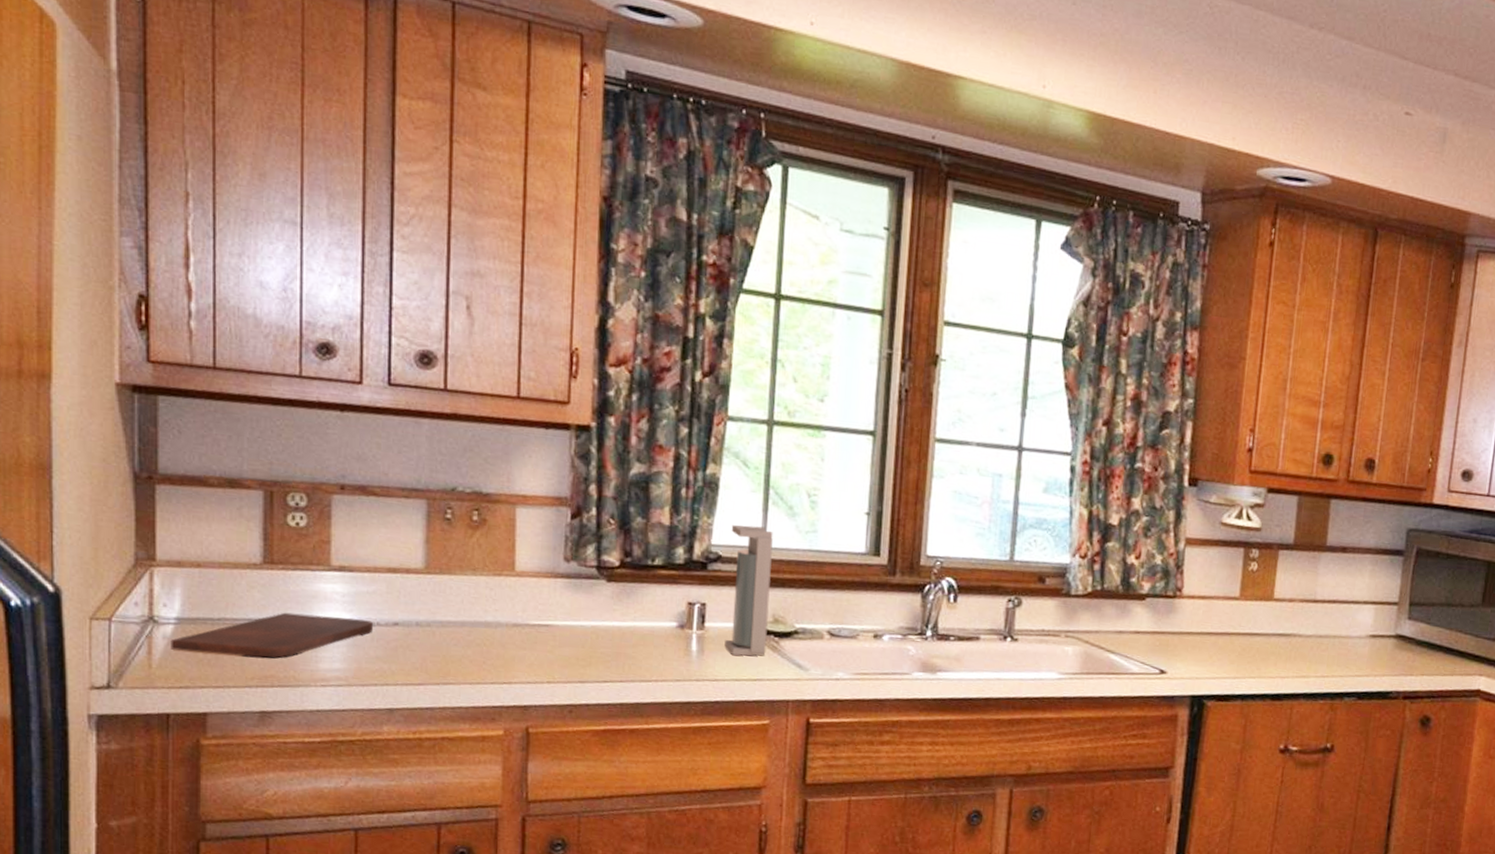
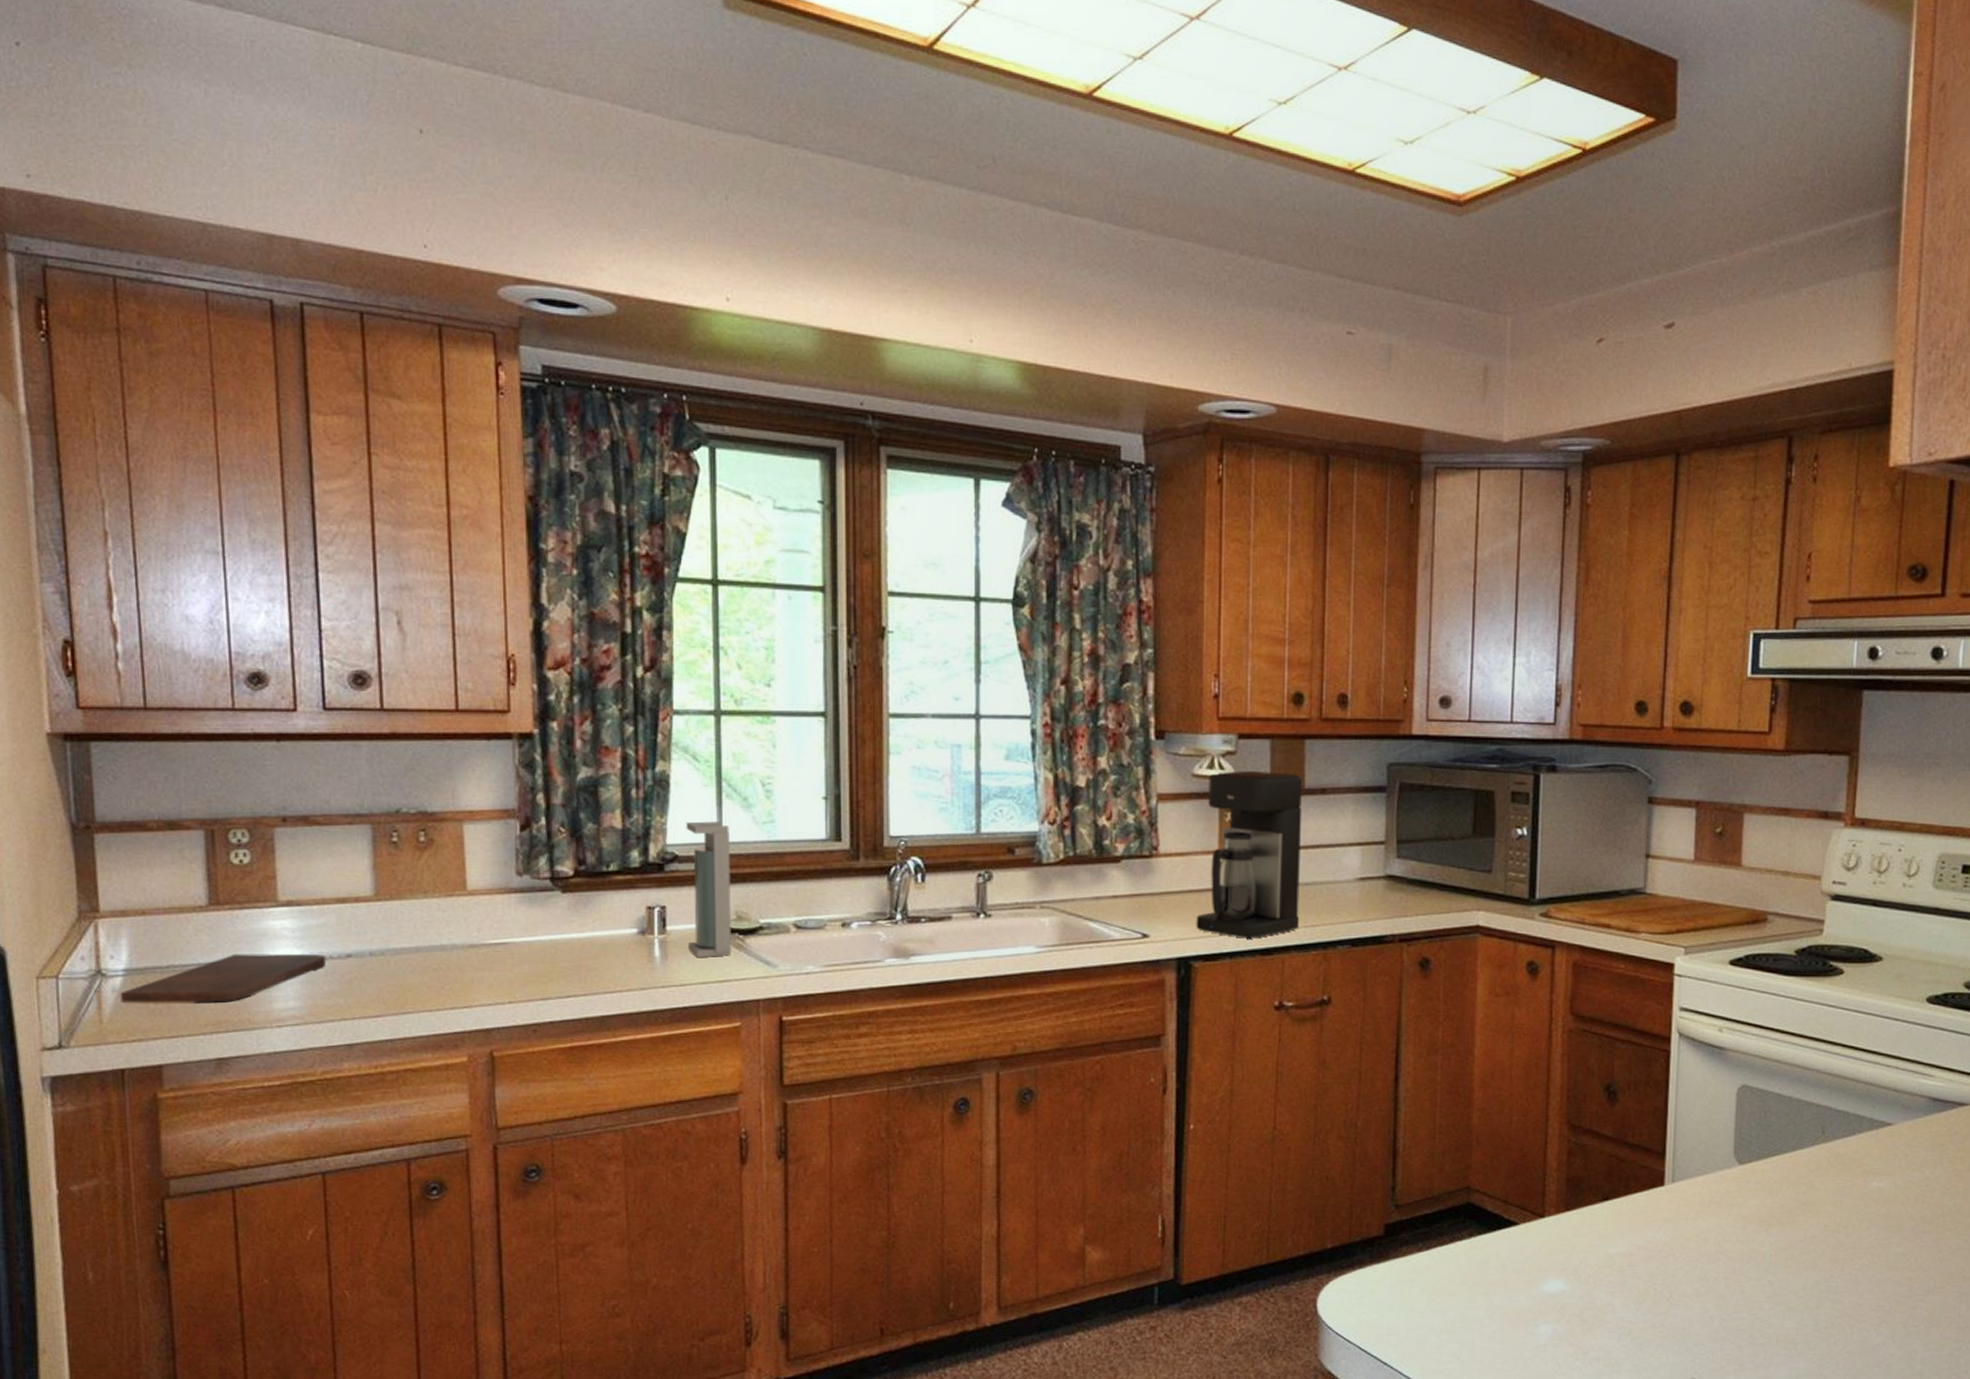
coffee maker: none [1212,522,1325,684] -> present [1196,771,1302,939]

